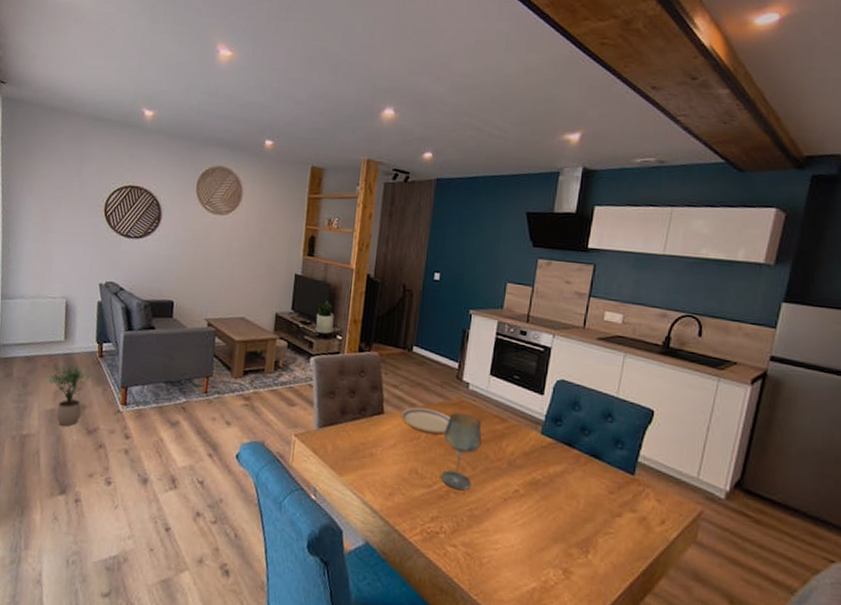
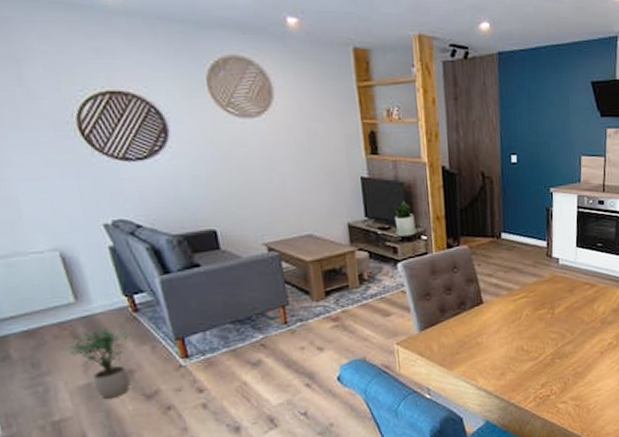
plate: present [401,407,450,435] -> none [499,289,546,313]
wine glass: present [440,412,482,490] -> none [541,286,577,355]

